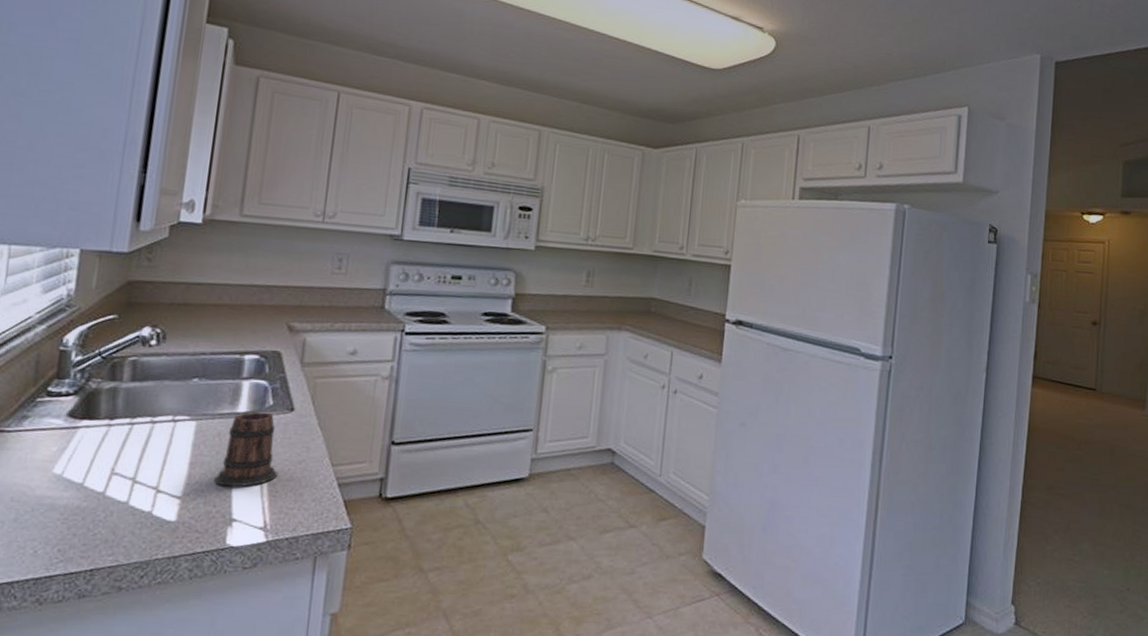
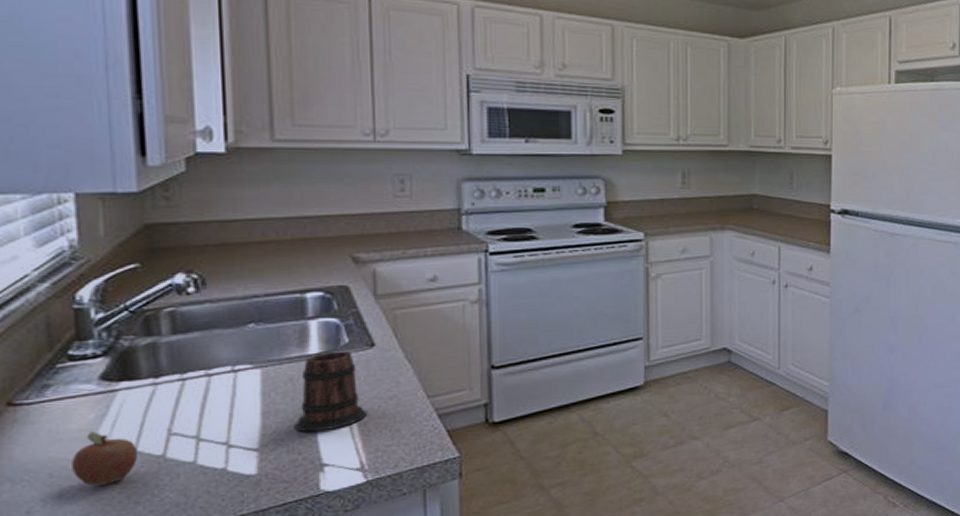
fruit: none [29,462,85,514] -> present [72,430,139,486]

